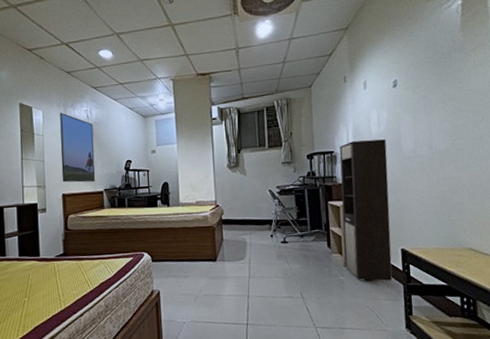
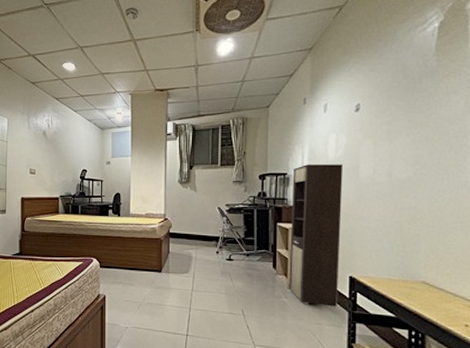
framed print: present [60,113,95,183] -> none [22,121,53,188]

